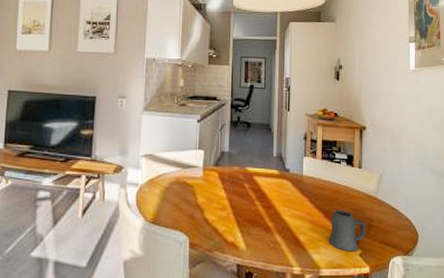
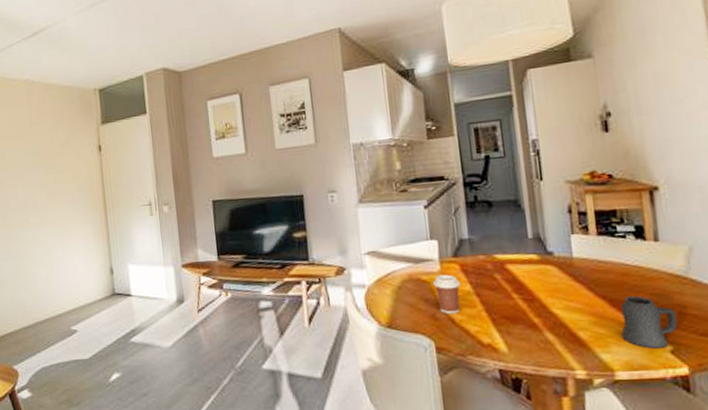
coffee cup: none [196,180,218,215] -> present [433,274,461,314]

